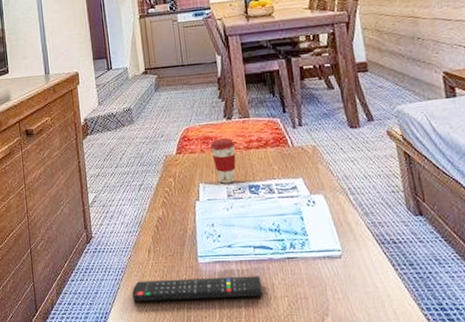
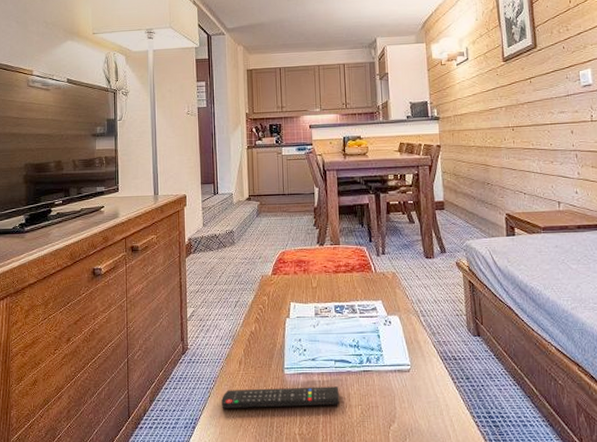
coffee cup: present [209,138,236,184] -> none [302,262,326,303]

